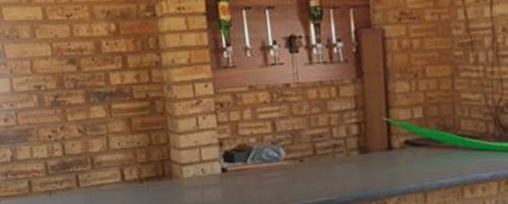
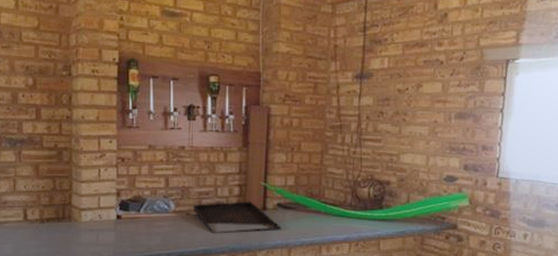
serving tray: none [306,140,413,182] -> present [193,201,281,234]

